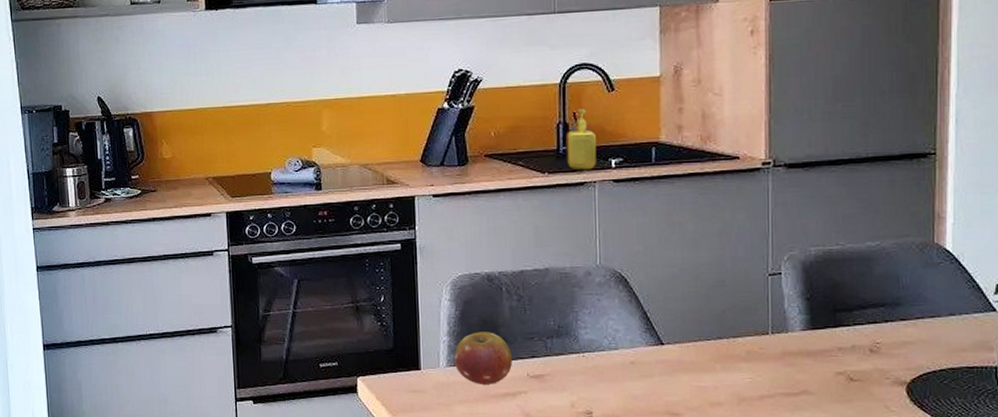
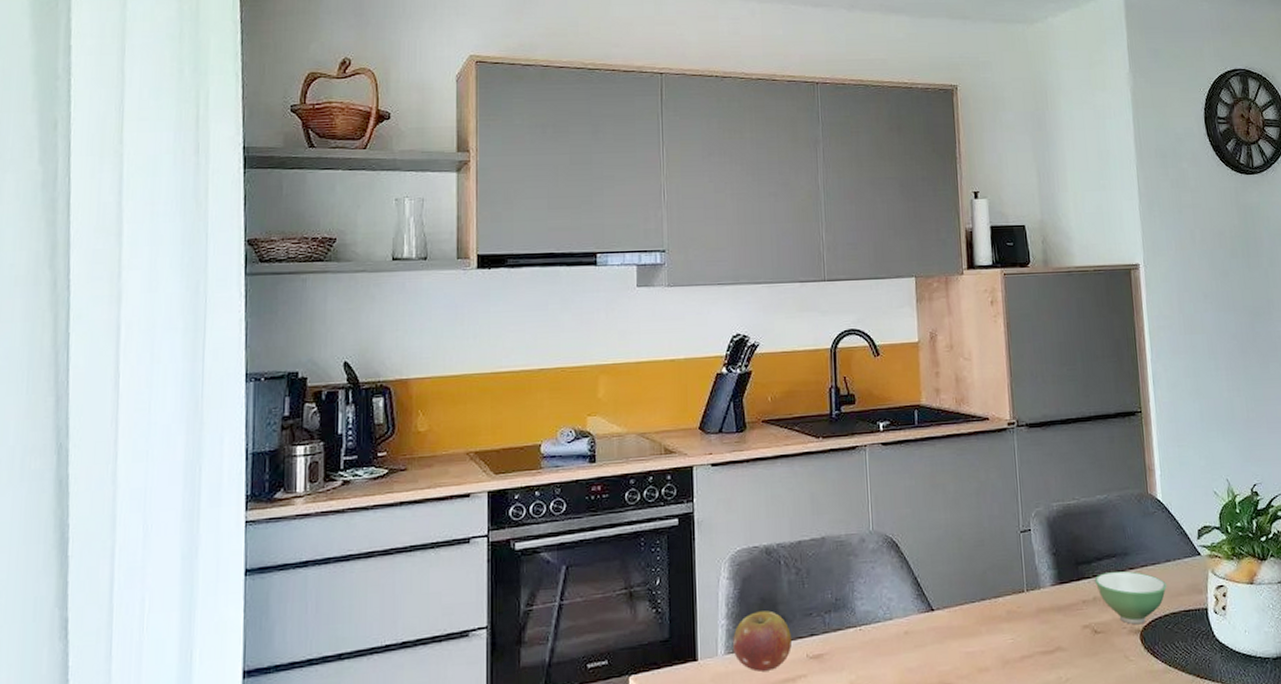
soap dispenser: present [565,109,597,171] -> none [837,373,866,435]
bowl: none [855,321,947,377] -> present [1094,571,1167,625]

